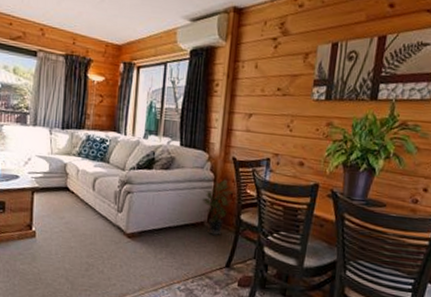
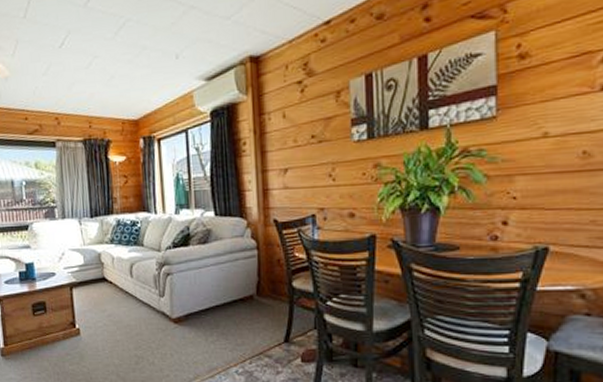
potted plant: present [201,179,233,235] -> none [246,245,280,308]

